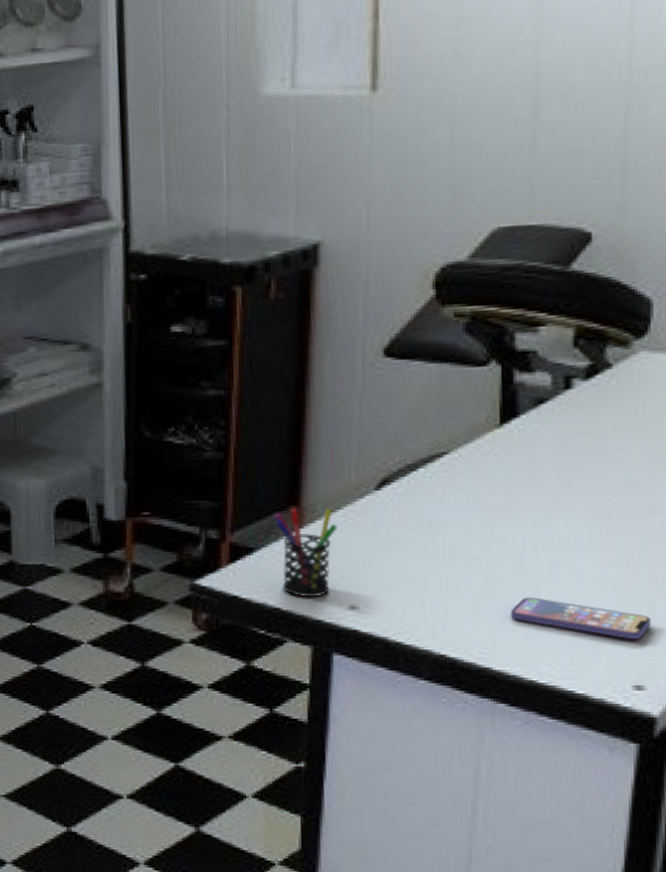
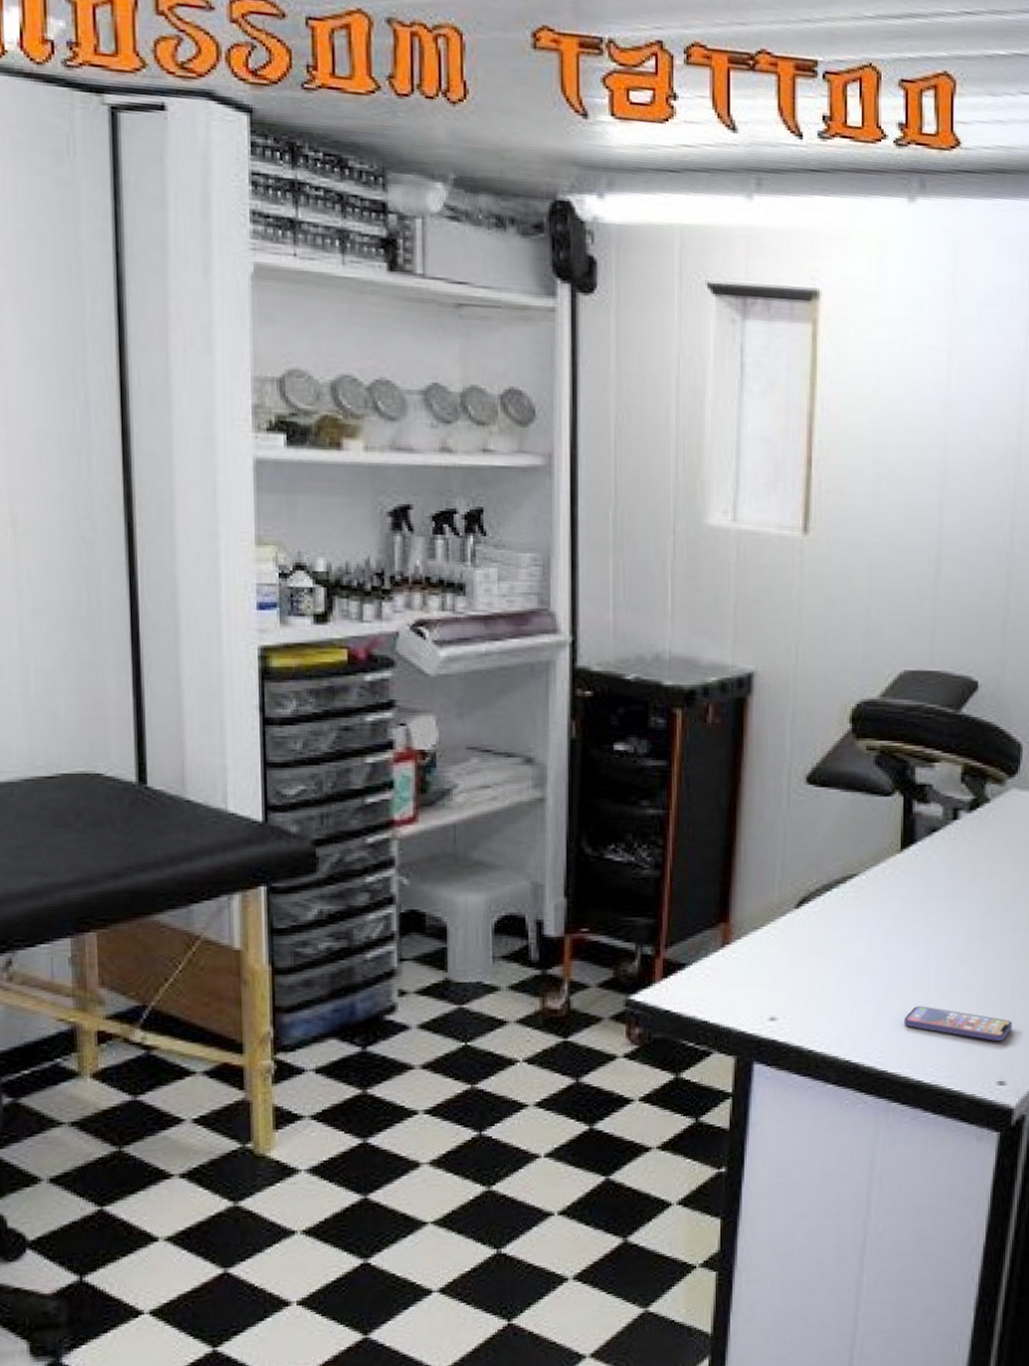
pen holder: present [272,508,337,597] -> none [704,925,761,1010]

